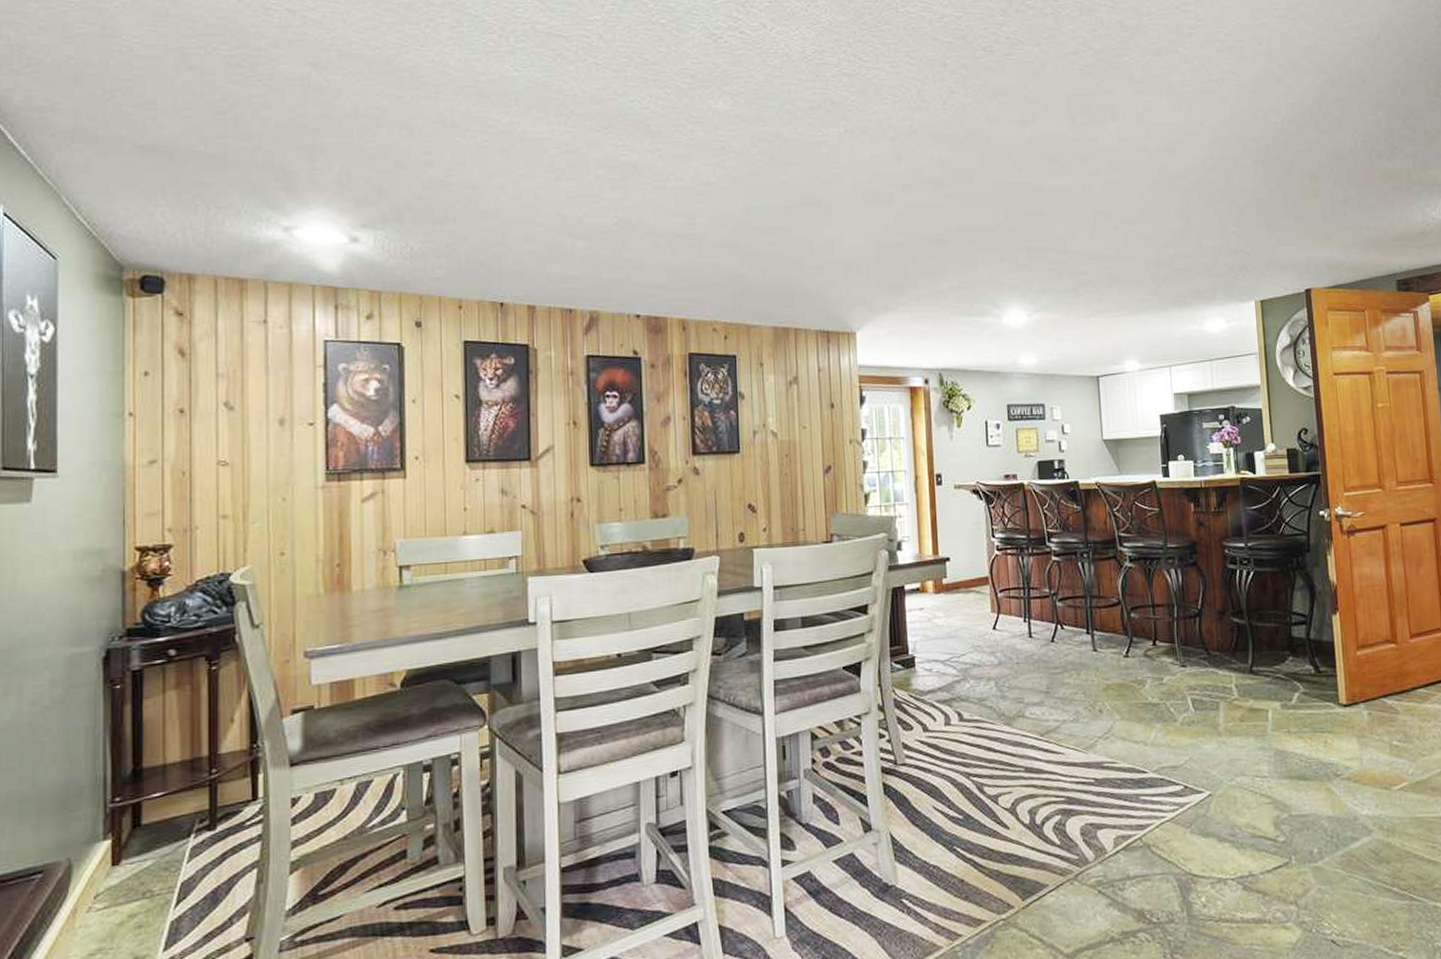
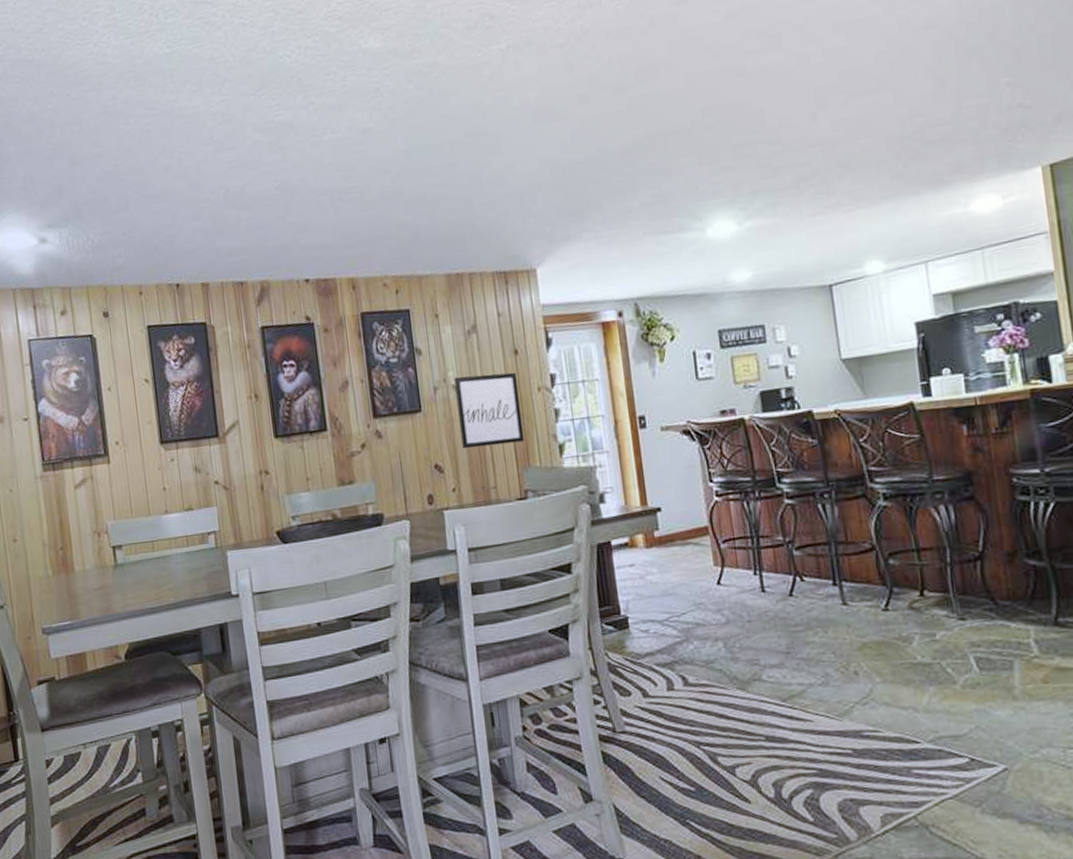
wall art: none [773,423,834,492] -> present [454,372,525,449]

